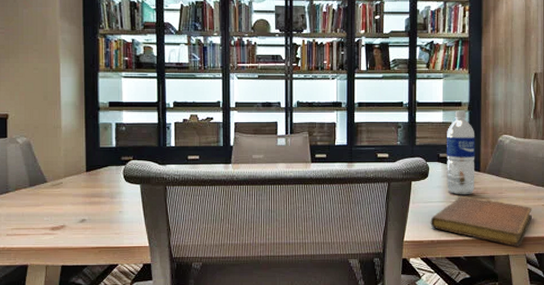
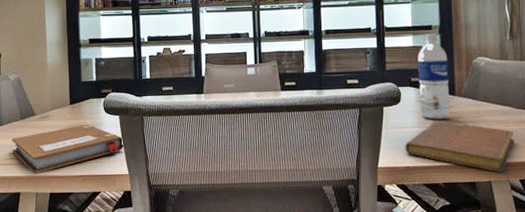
notebook: none [19,193,145,245] -> present [12,124,124,174]

